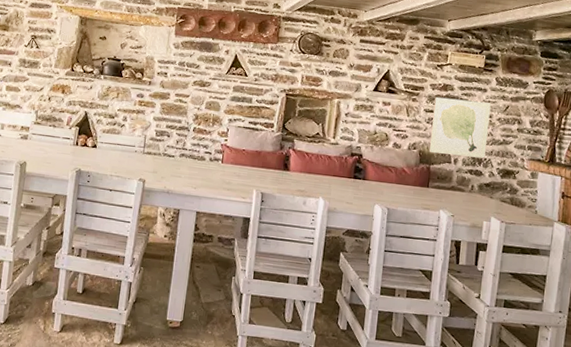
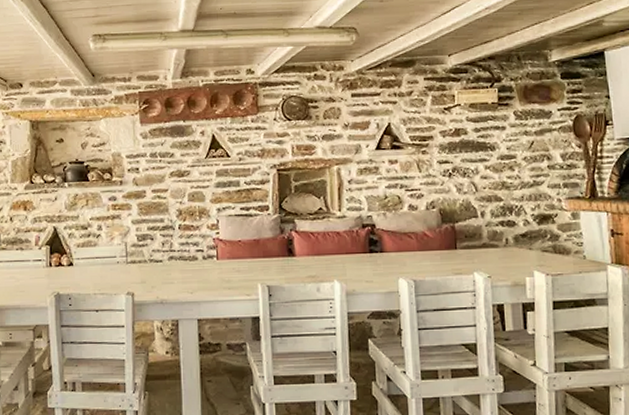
wall art: present [429,96,491,159] -> none [447,141,516,210]

